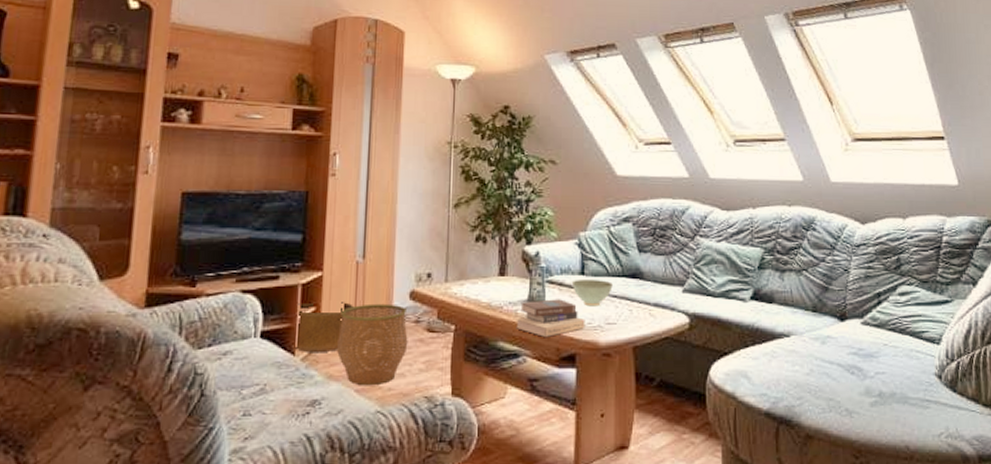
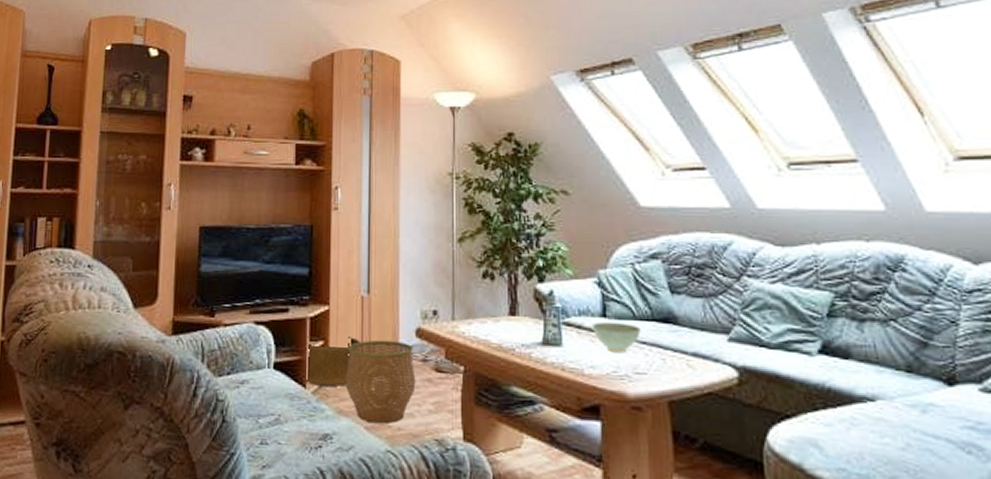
books: present [516,299,585,337] -> none [530,343,610,384]

